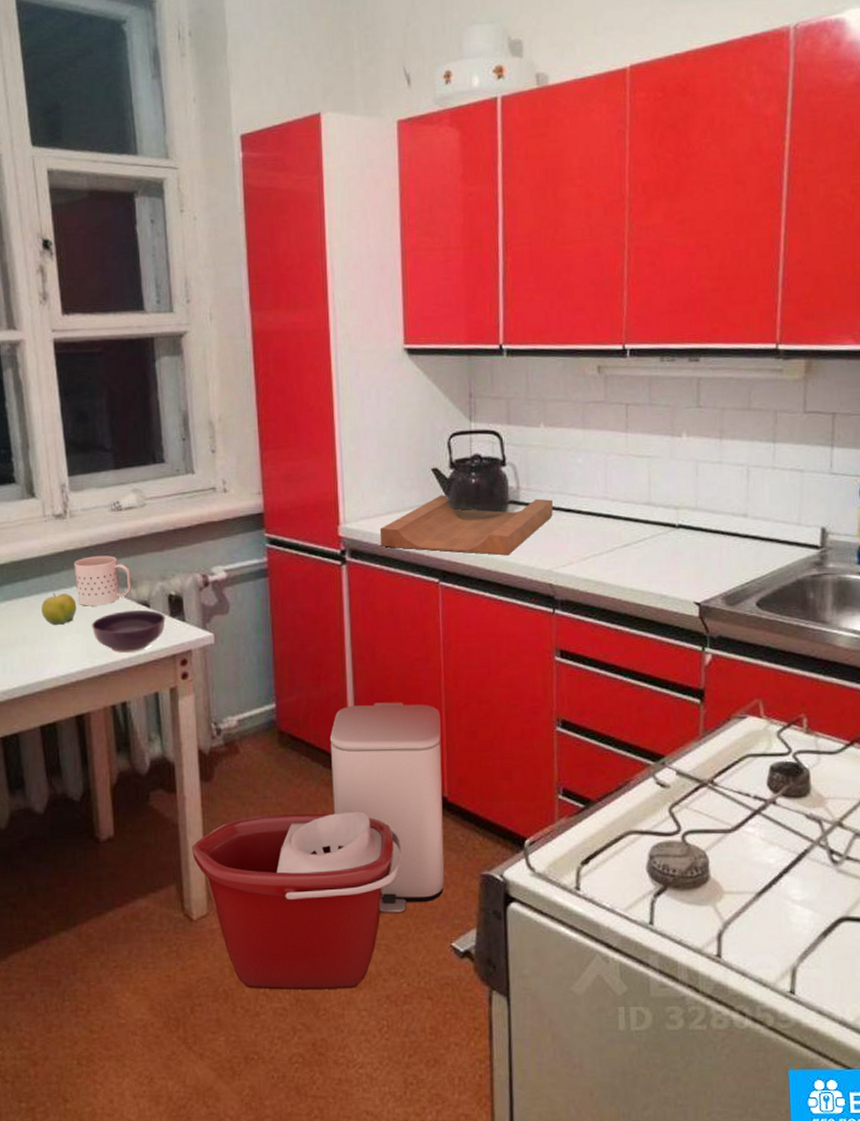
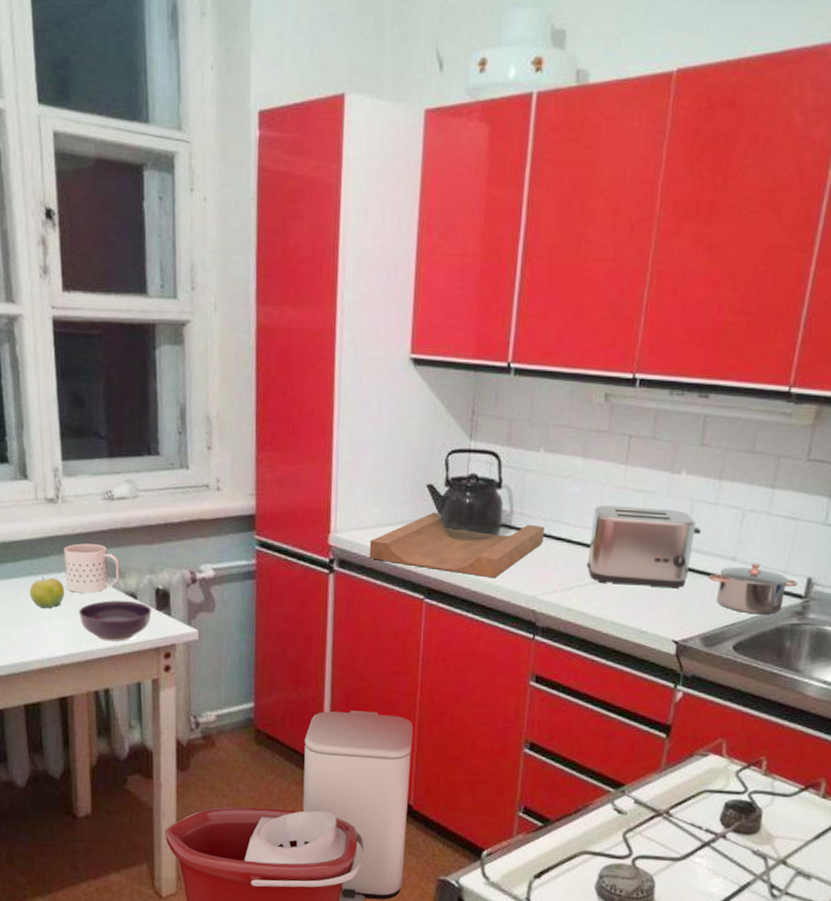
toaster: none [599,472,709,550] -> present [587,505,701,589]
cooking pot: none [722,517,813,568] -> present [709,563,799,614]

